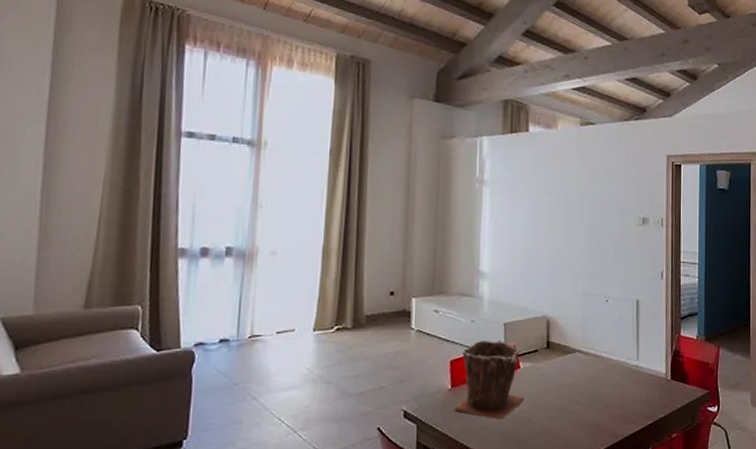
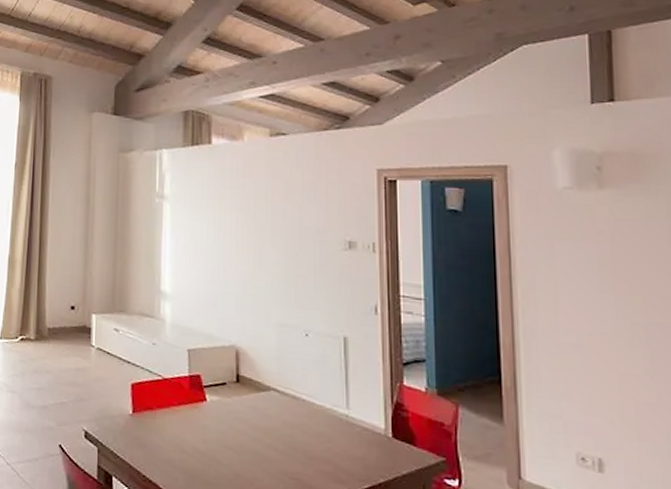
plant pot: present [454,340,525,419] -> none [135,365,212,455]

